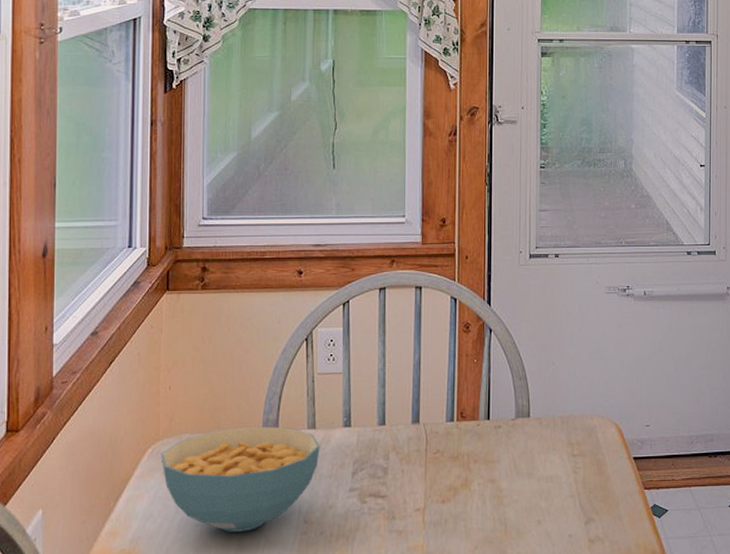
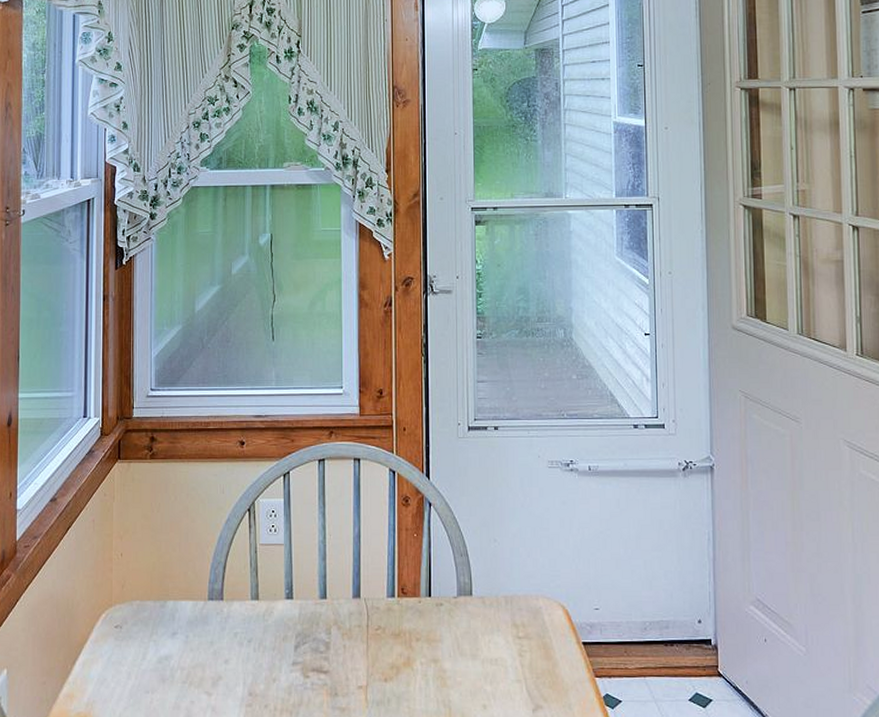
cereal bowl: present [161,426,320,532] -> none [113,595,264,701]

